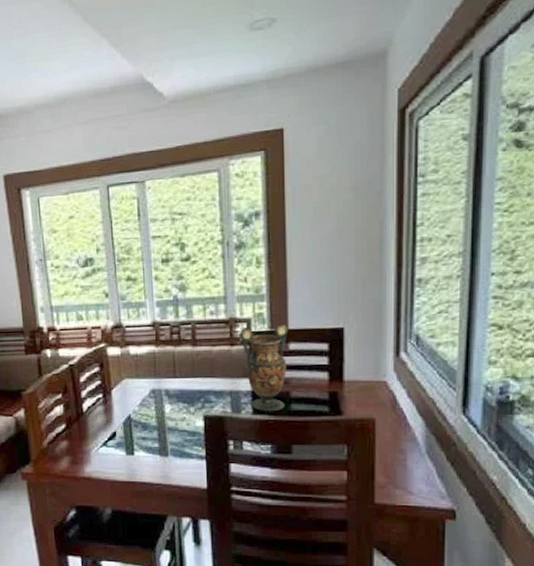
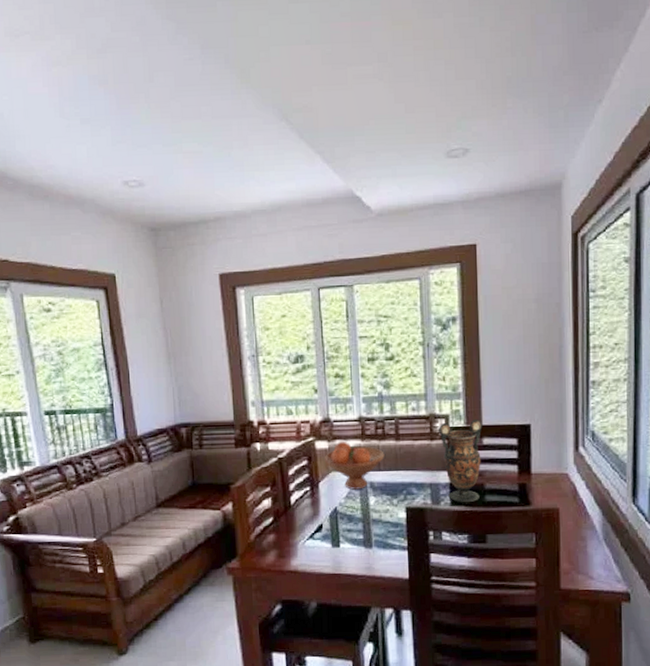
fruit bowl: none [116,347,181,397] -> present [324,441,385,490]

